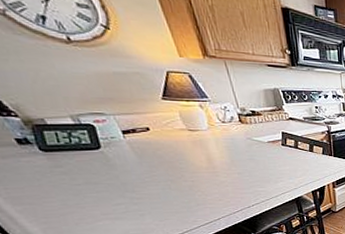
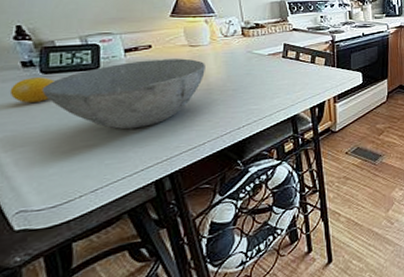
fruit: none [13,155,58,179] -> present [9,77,55,103]
bowl: none [46,142,209,206] -> present [41,58,205,130]

